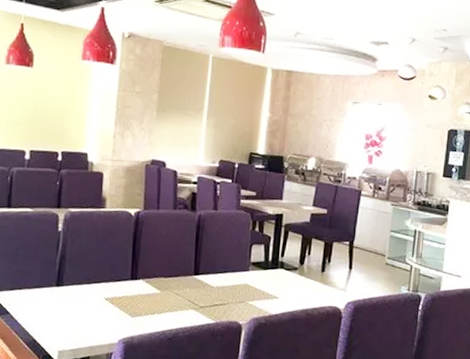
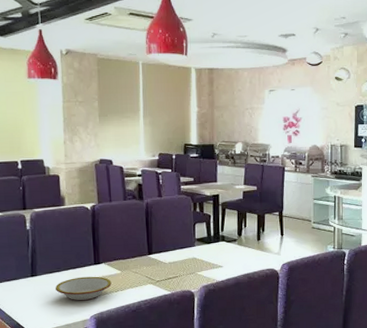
bowl: none [83,292,148,321] -> present [56,276,112,301]

